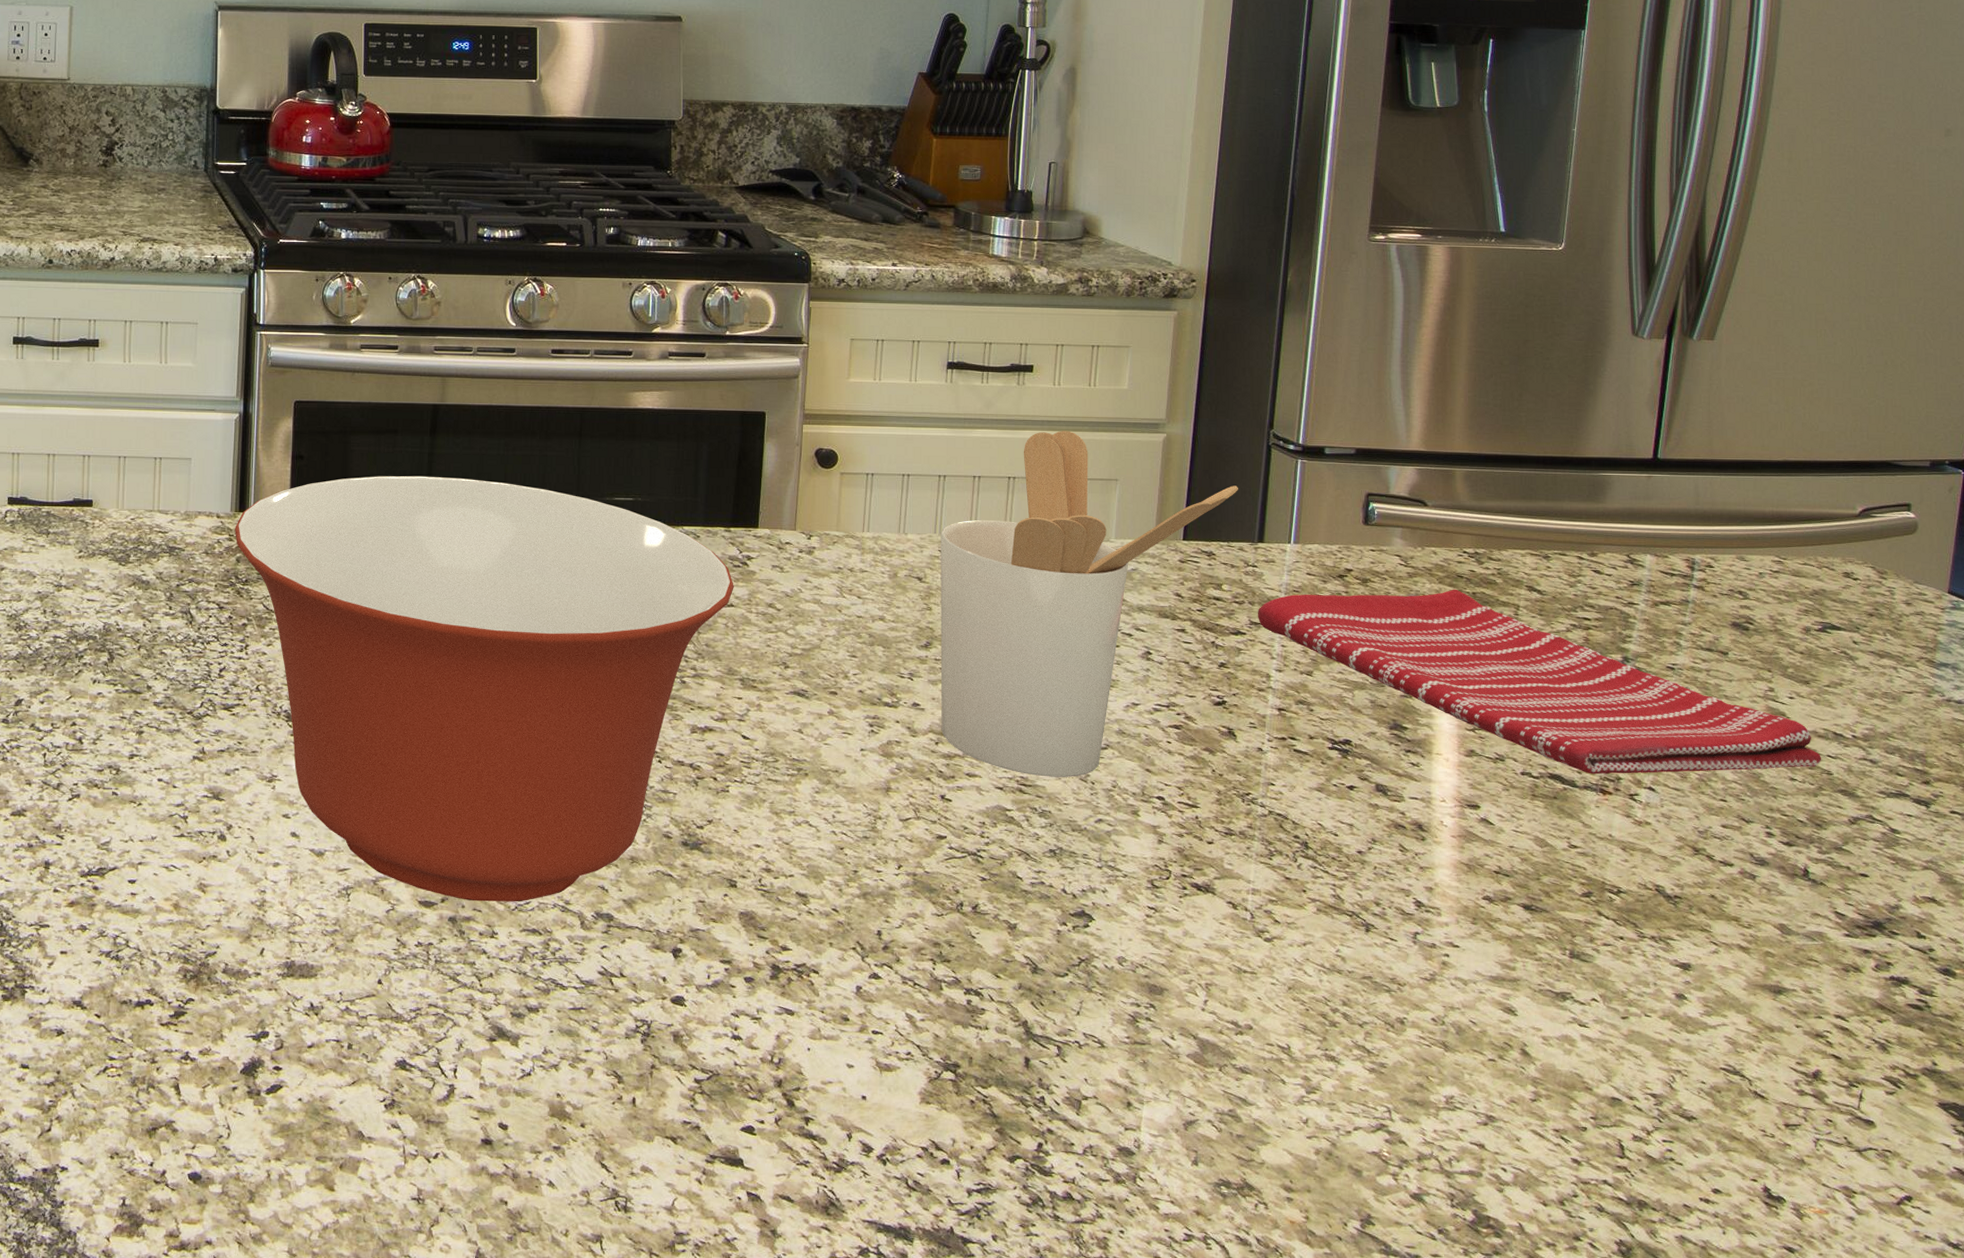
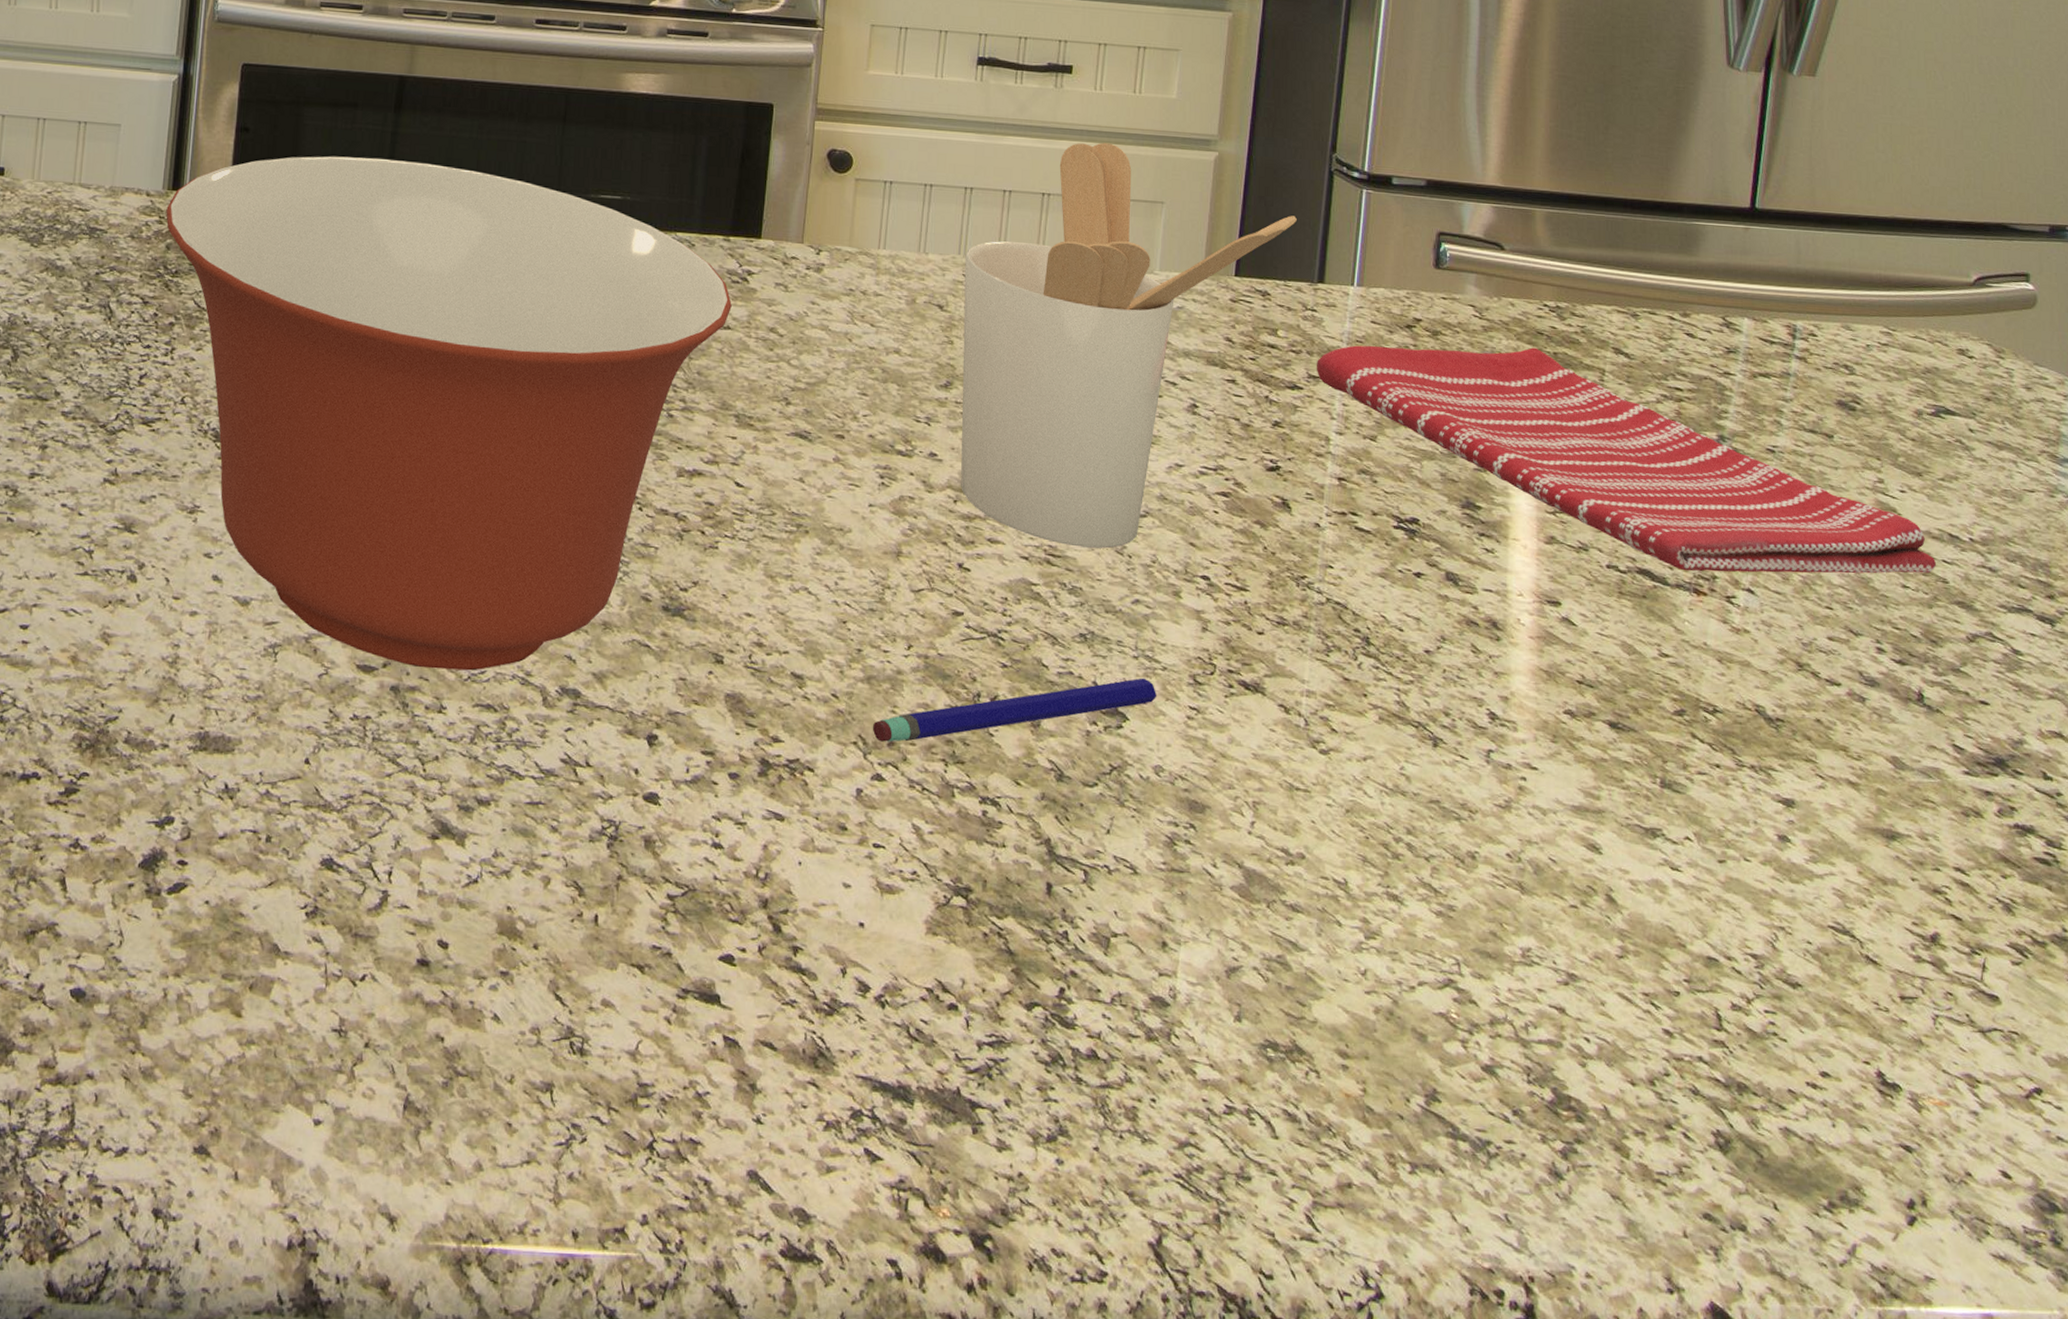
pen: none [868,884,1118,947] -> present [872,677,1156,742]

